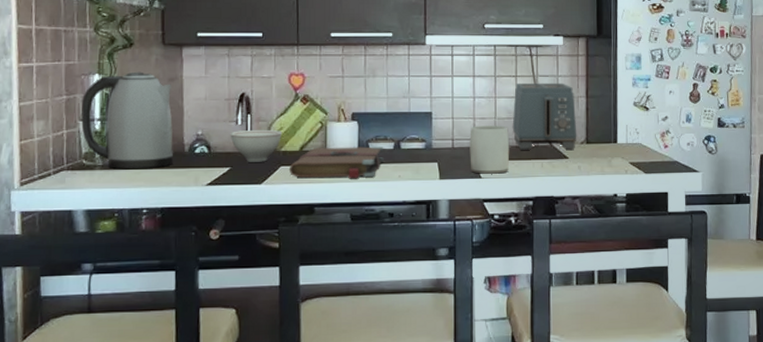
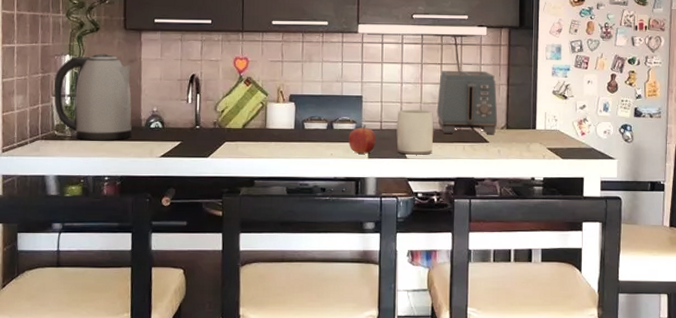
bowl: present [230,129,283,162] -> none [181,108,228,138]
book: present [288,146,384,179] -> none [232,125,318,156]
fruit: none [418,144,448,175] -> present [349,125,376,154]

